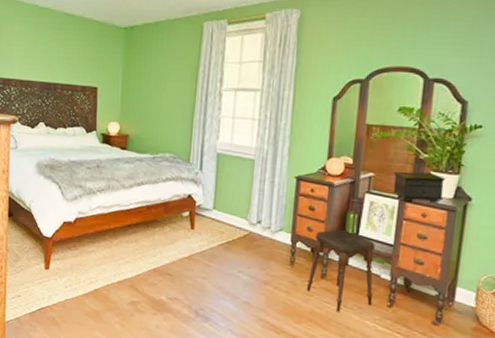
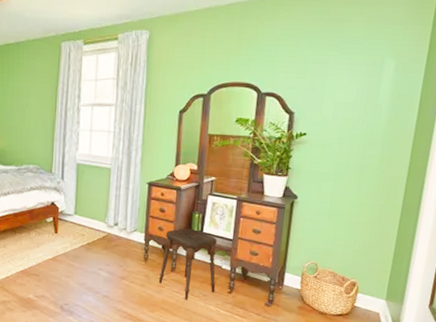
jewelry box: present [393,172,445,203] -> none [232,175,275,202]

